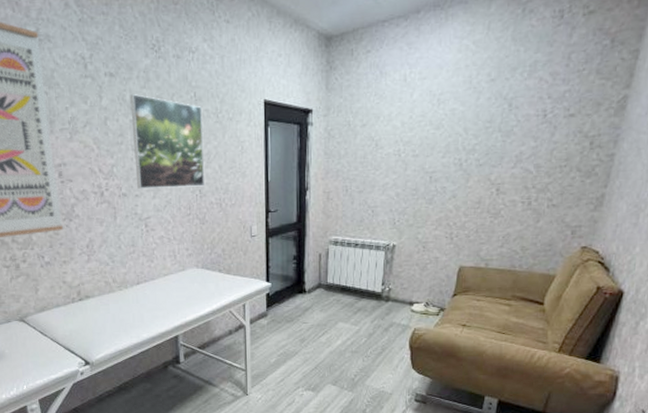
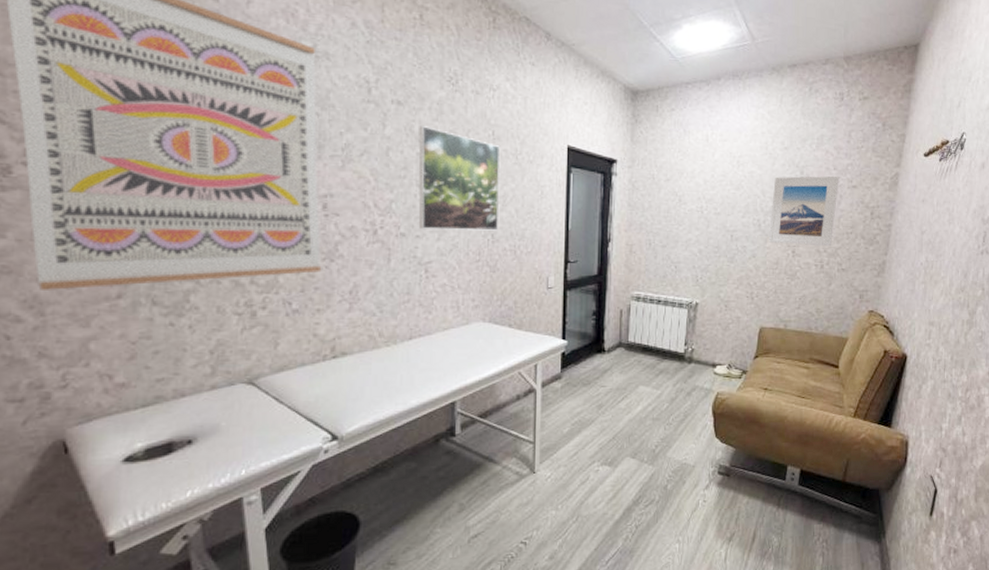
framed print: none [470,105,554,183] -> present [768,175,839,247]

